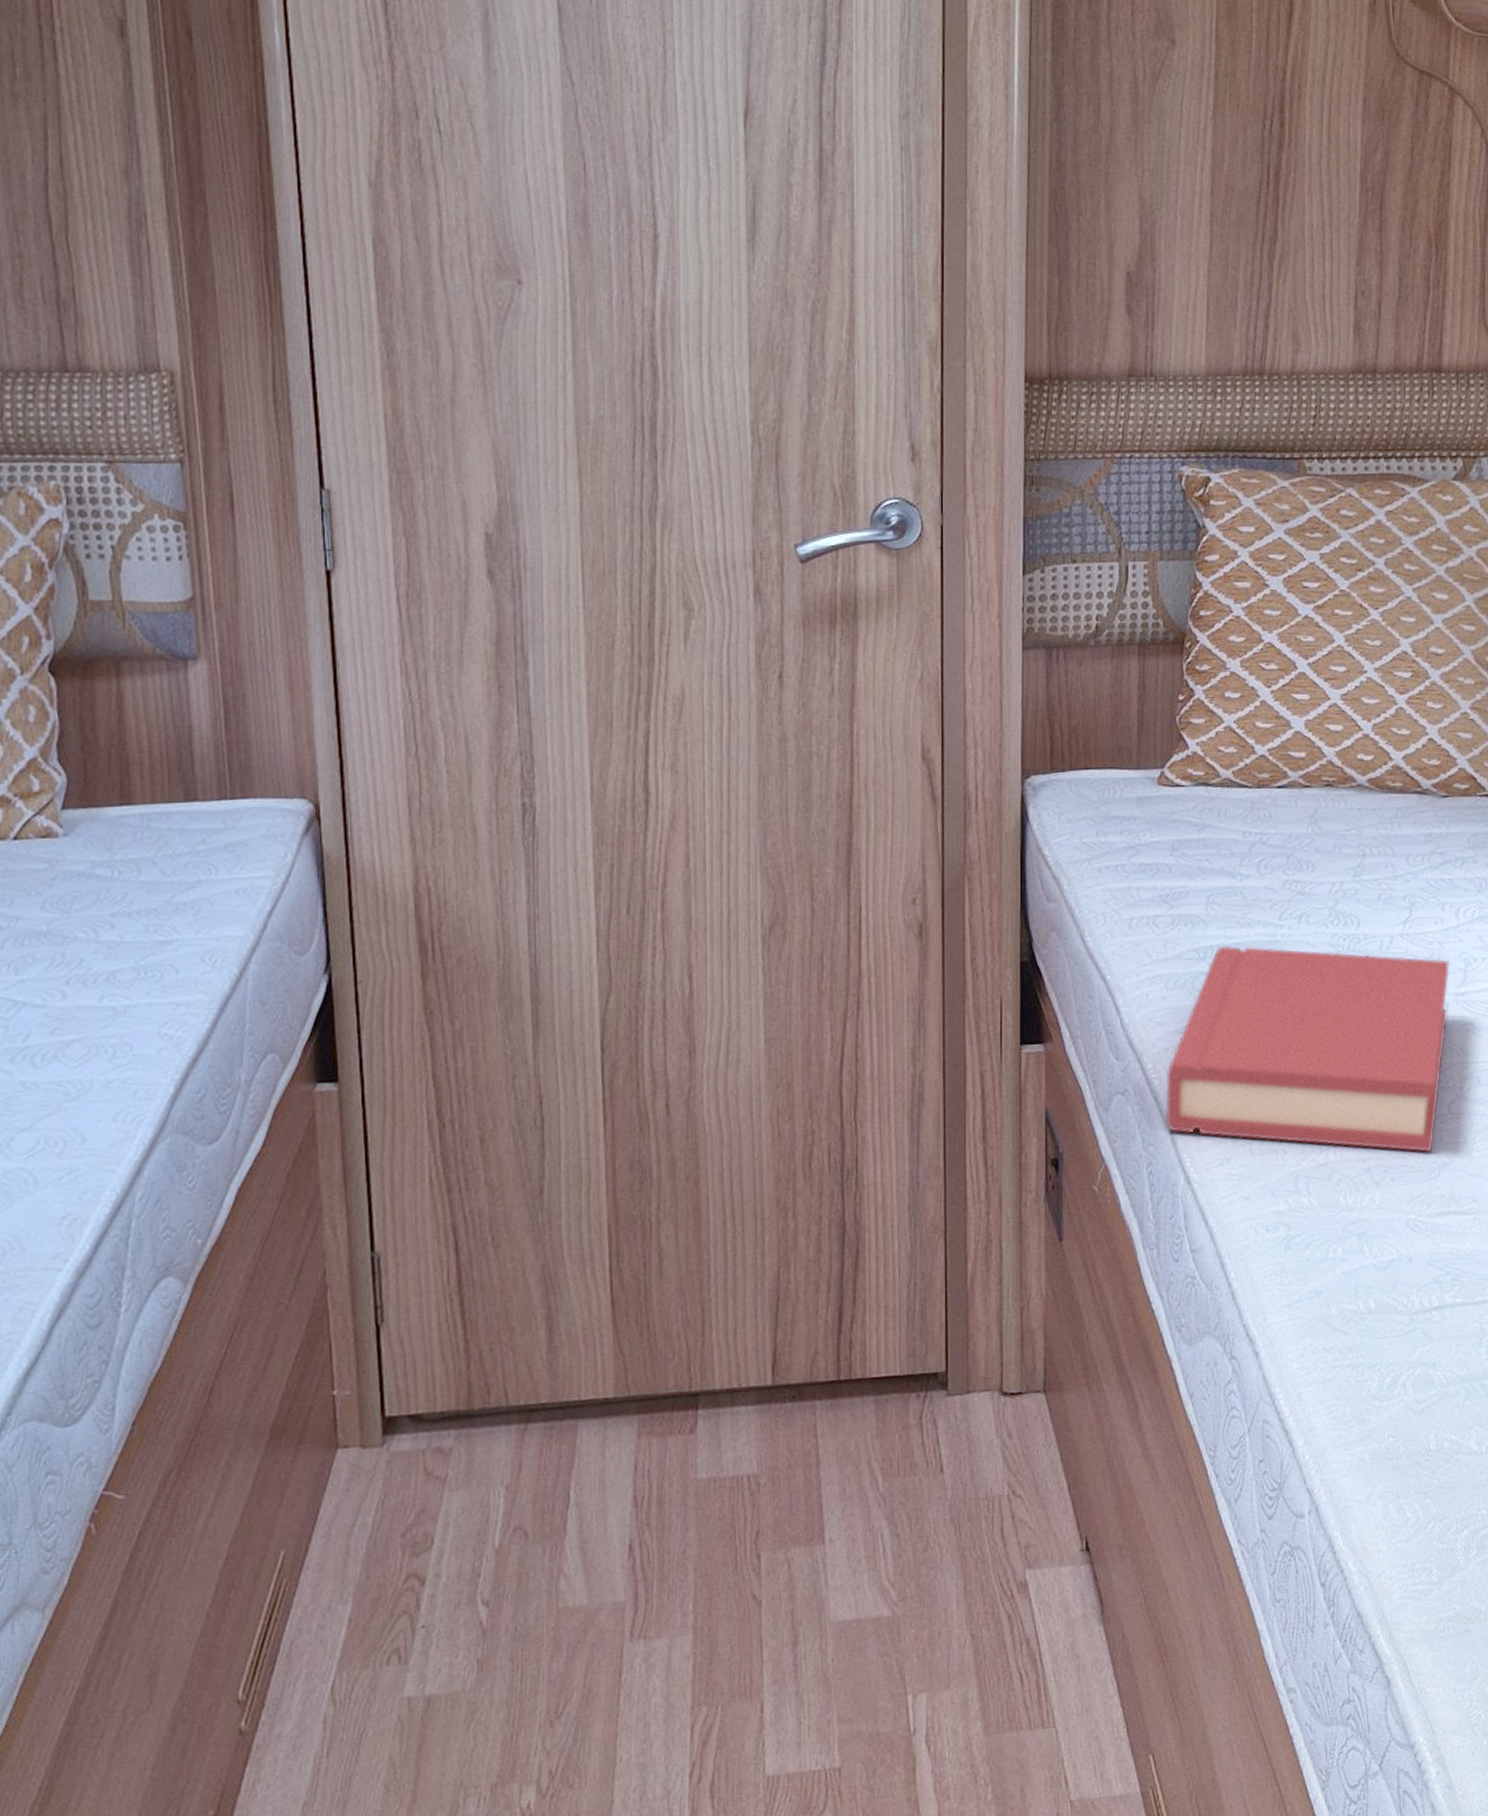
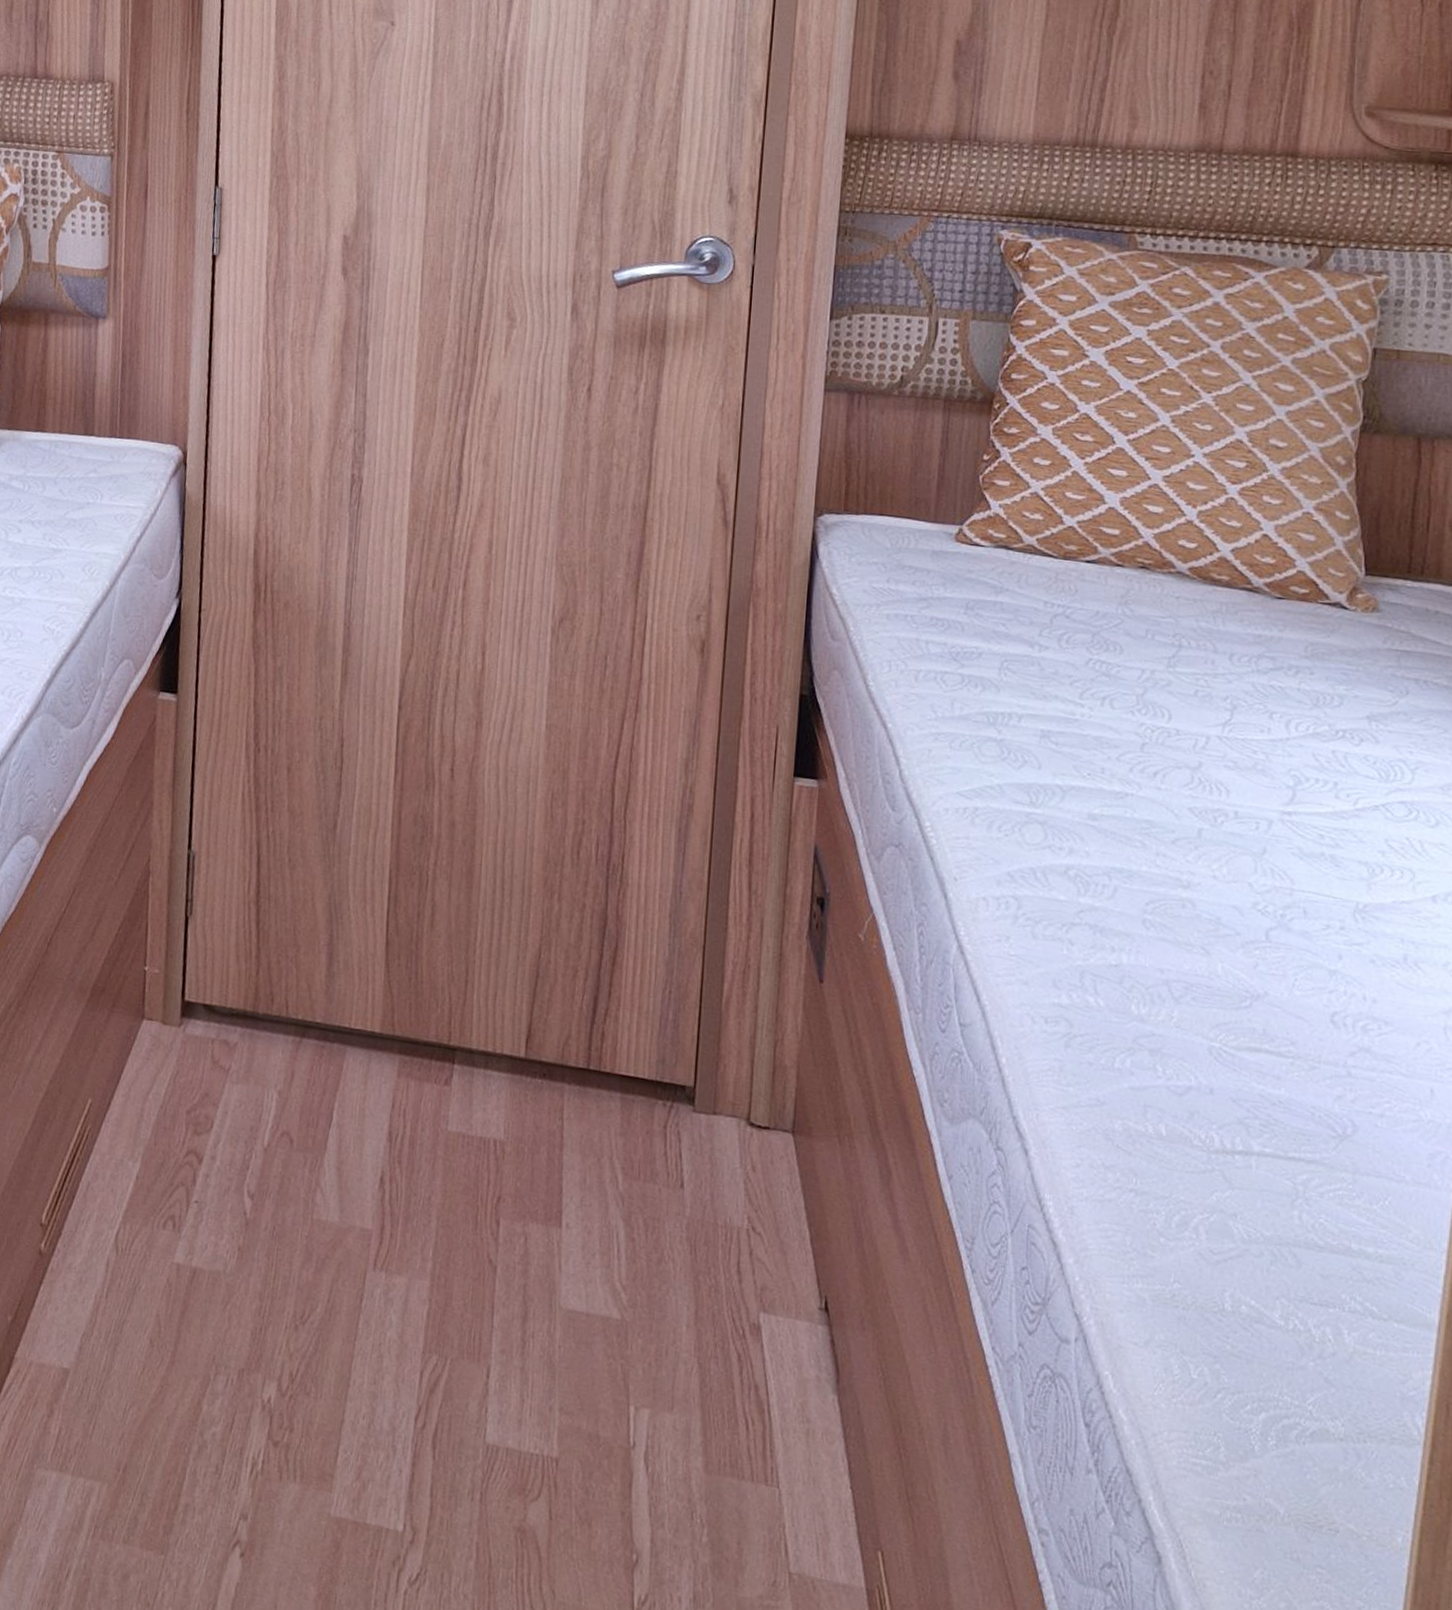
hardback book: present [1165,945,1449,1153] -> none [940,714,1275,979]

